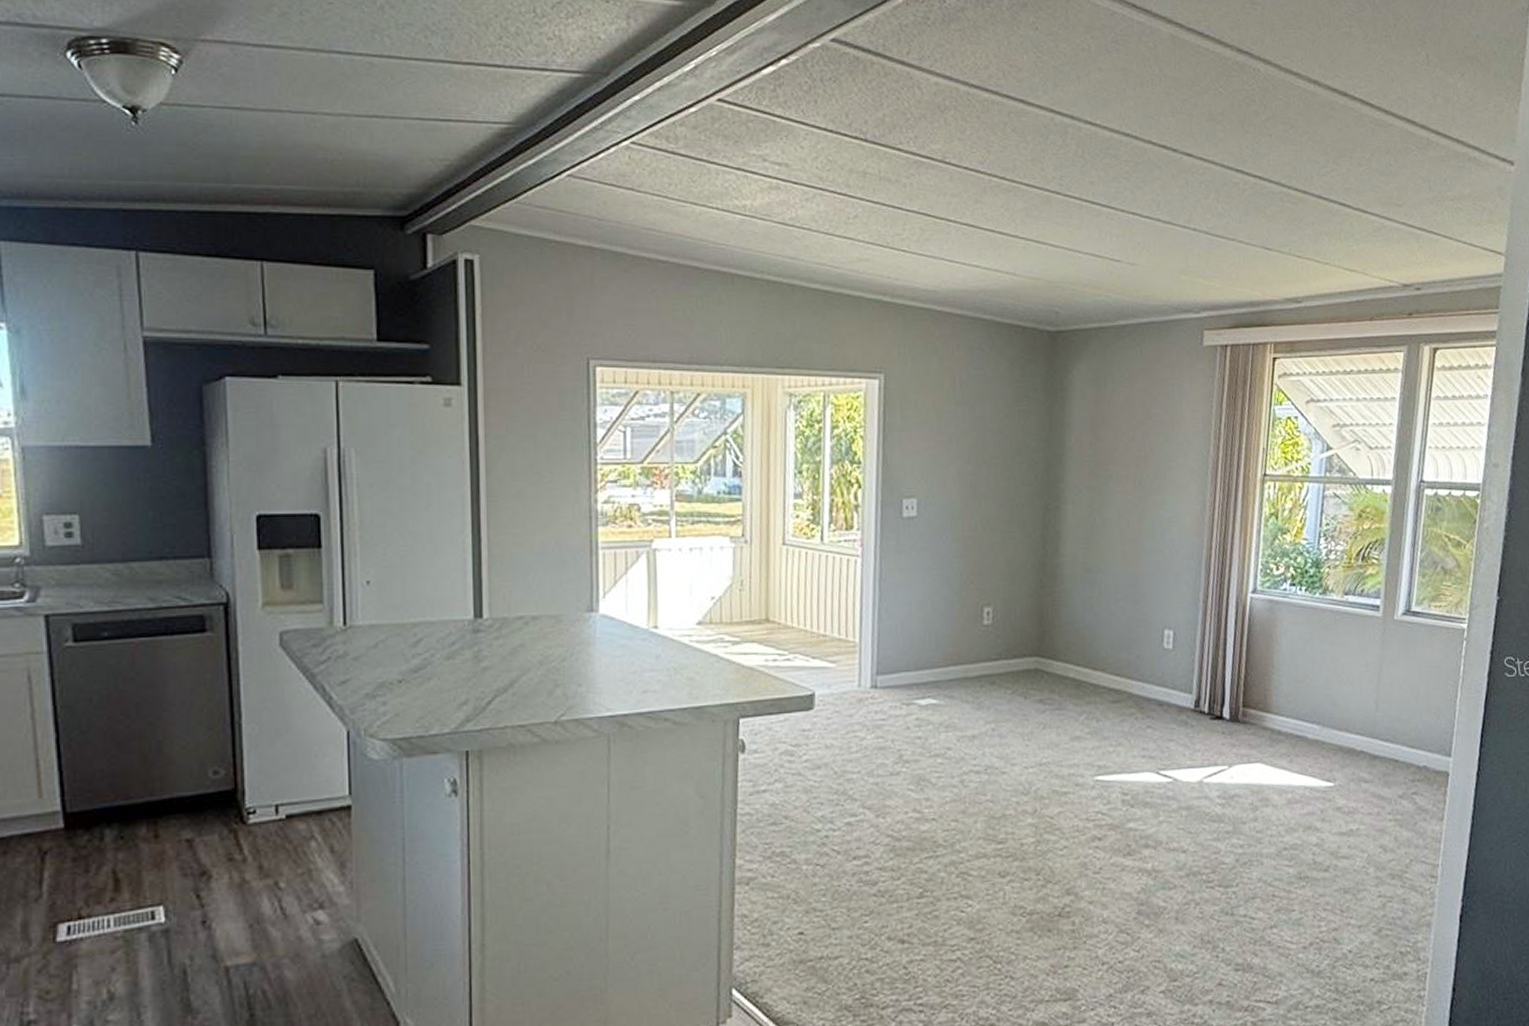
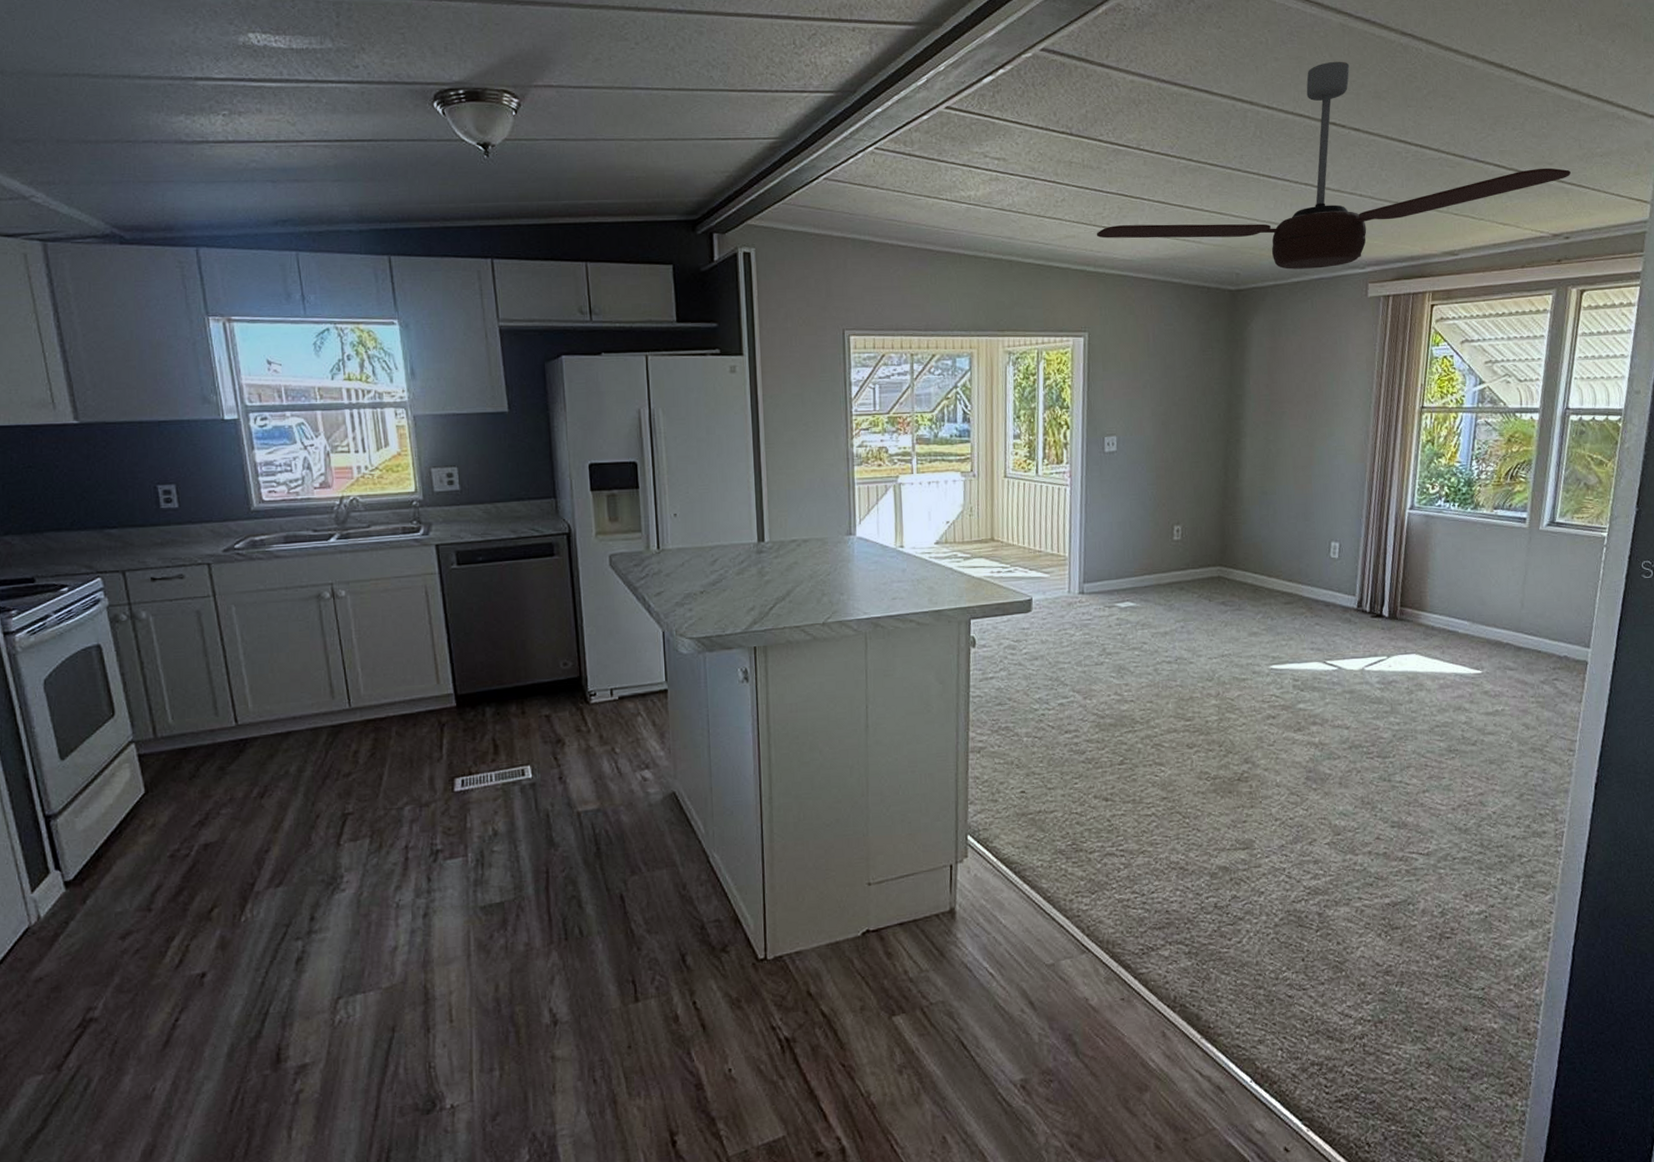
ceiling fan: none [894,76,1421,311] -> present [1096,61,1571,270]

